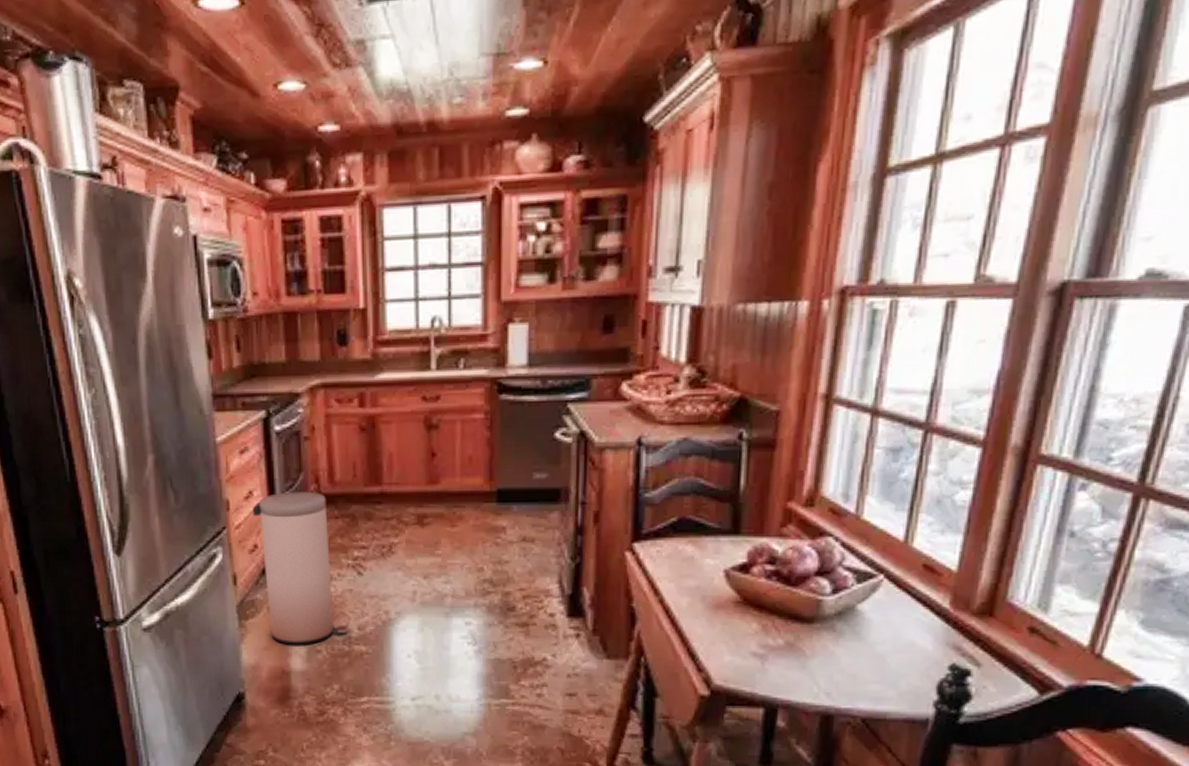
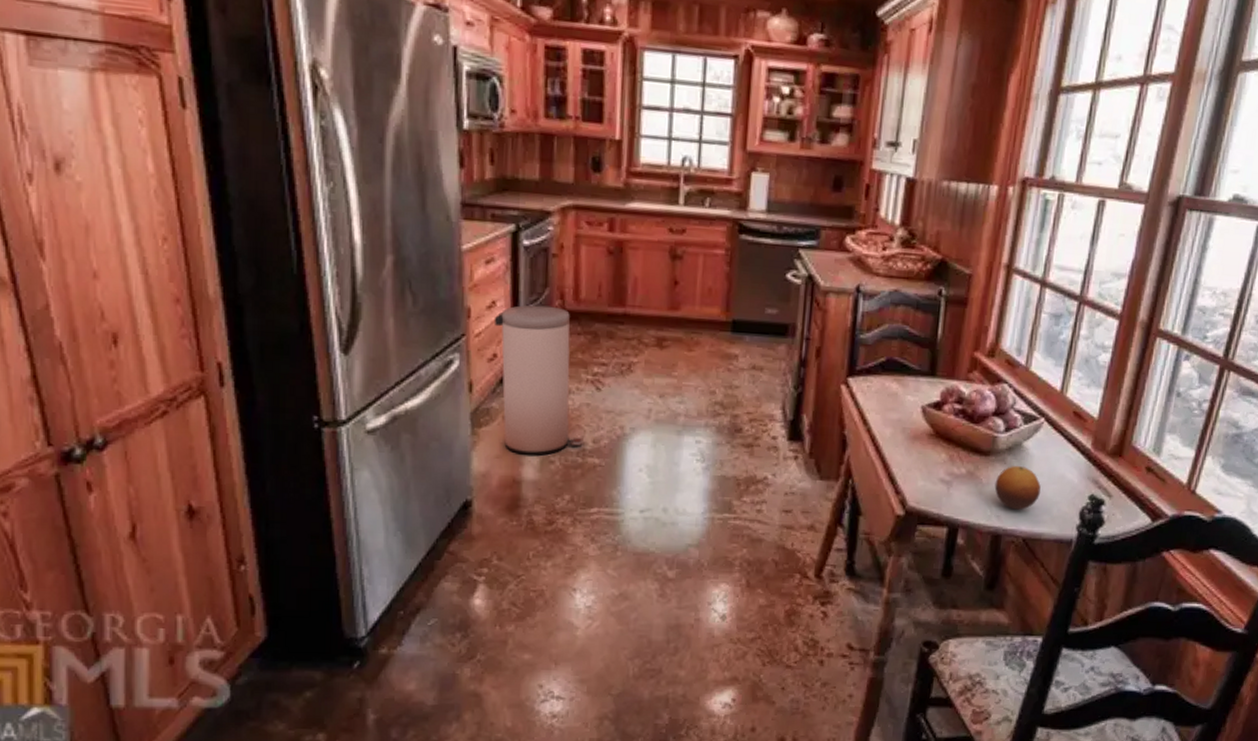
fruit: none [821,632,883,685] -> present [994,465,1041,510]

